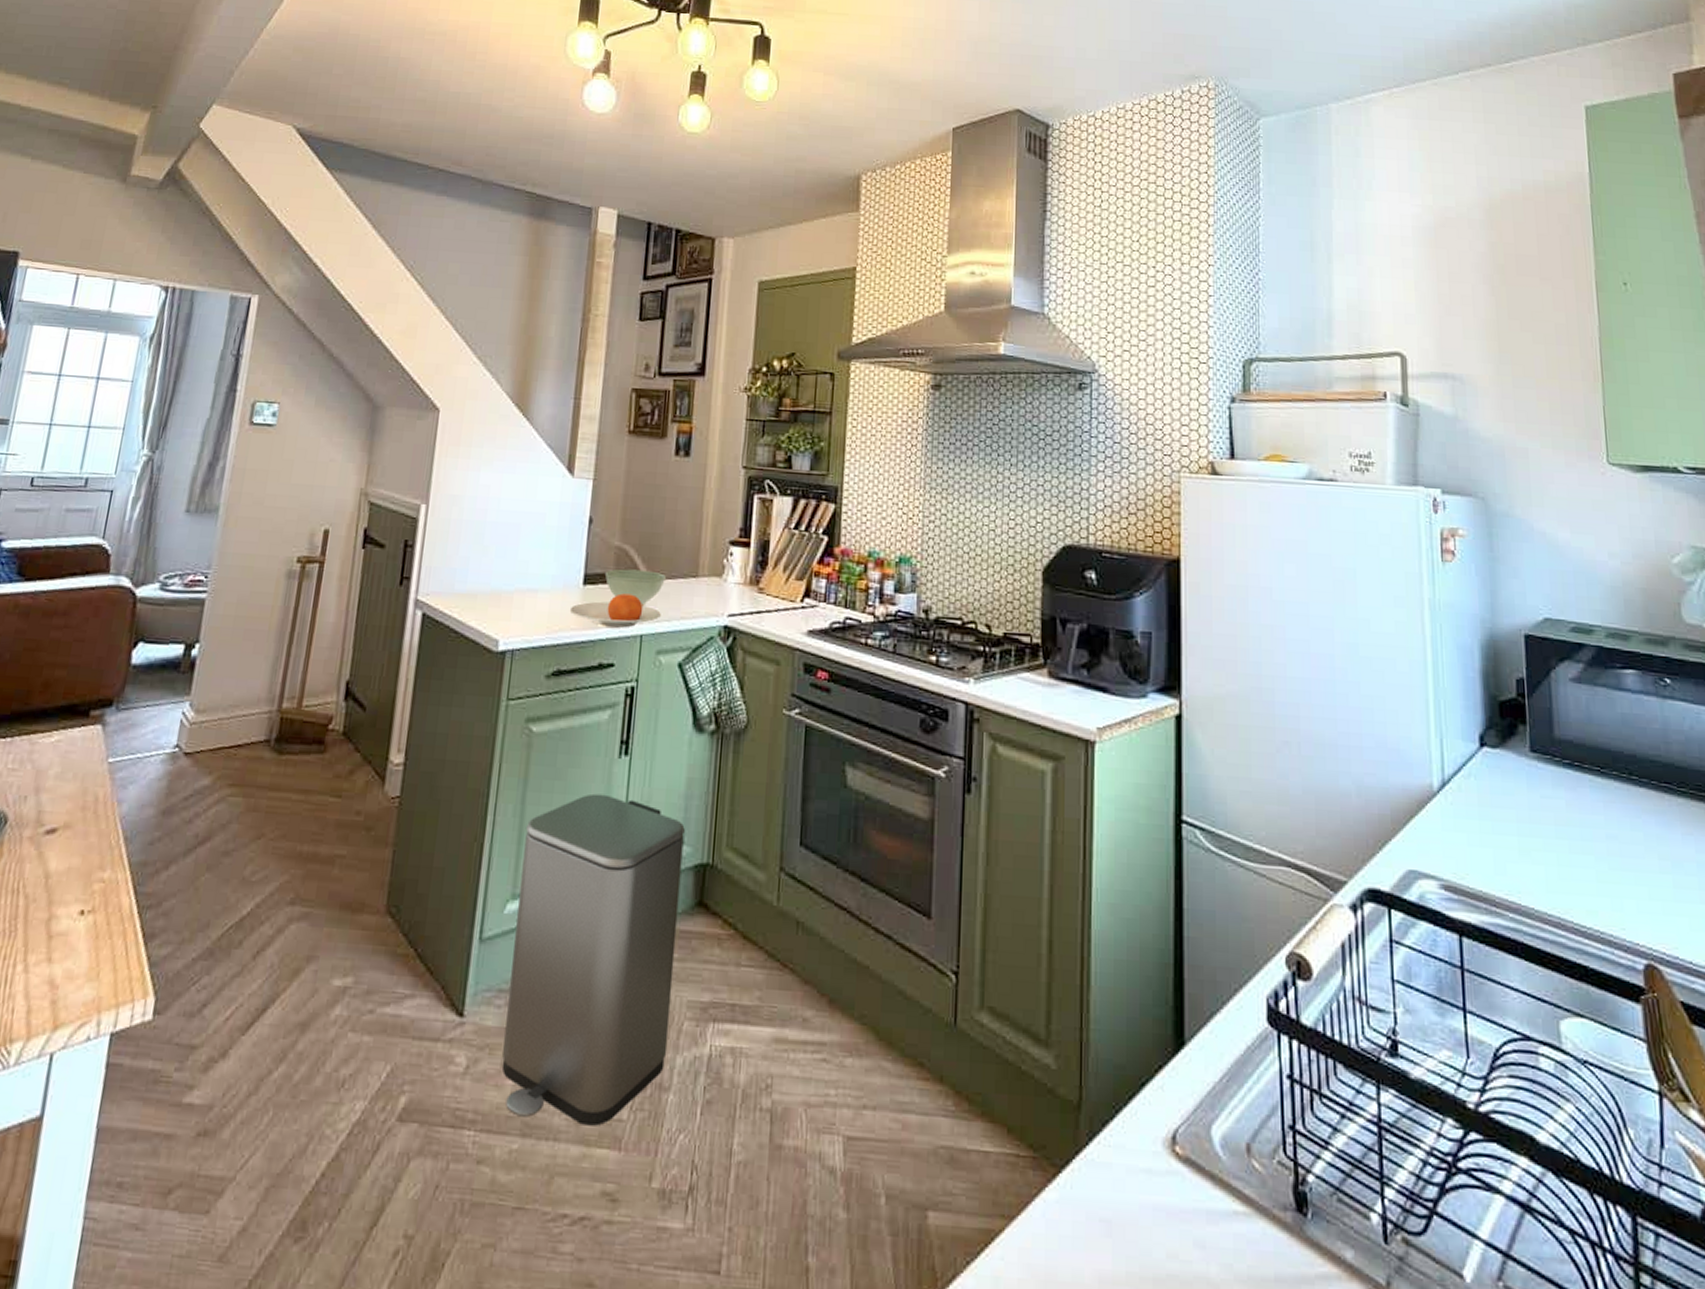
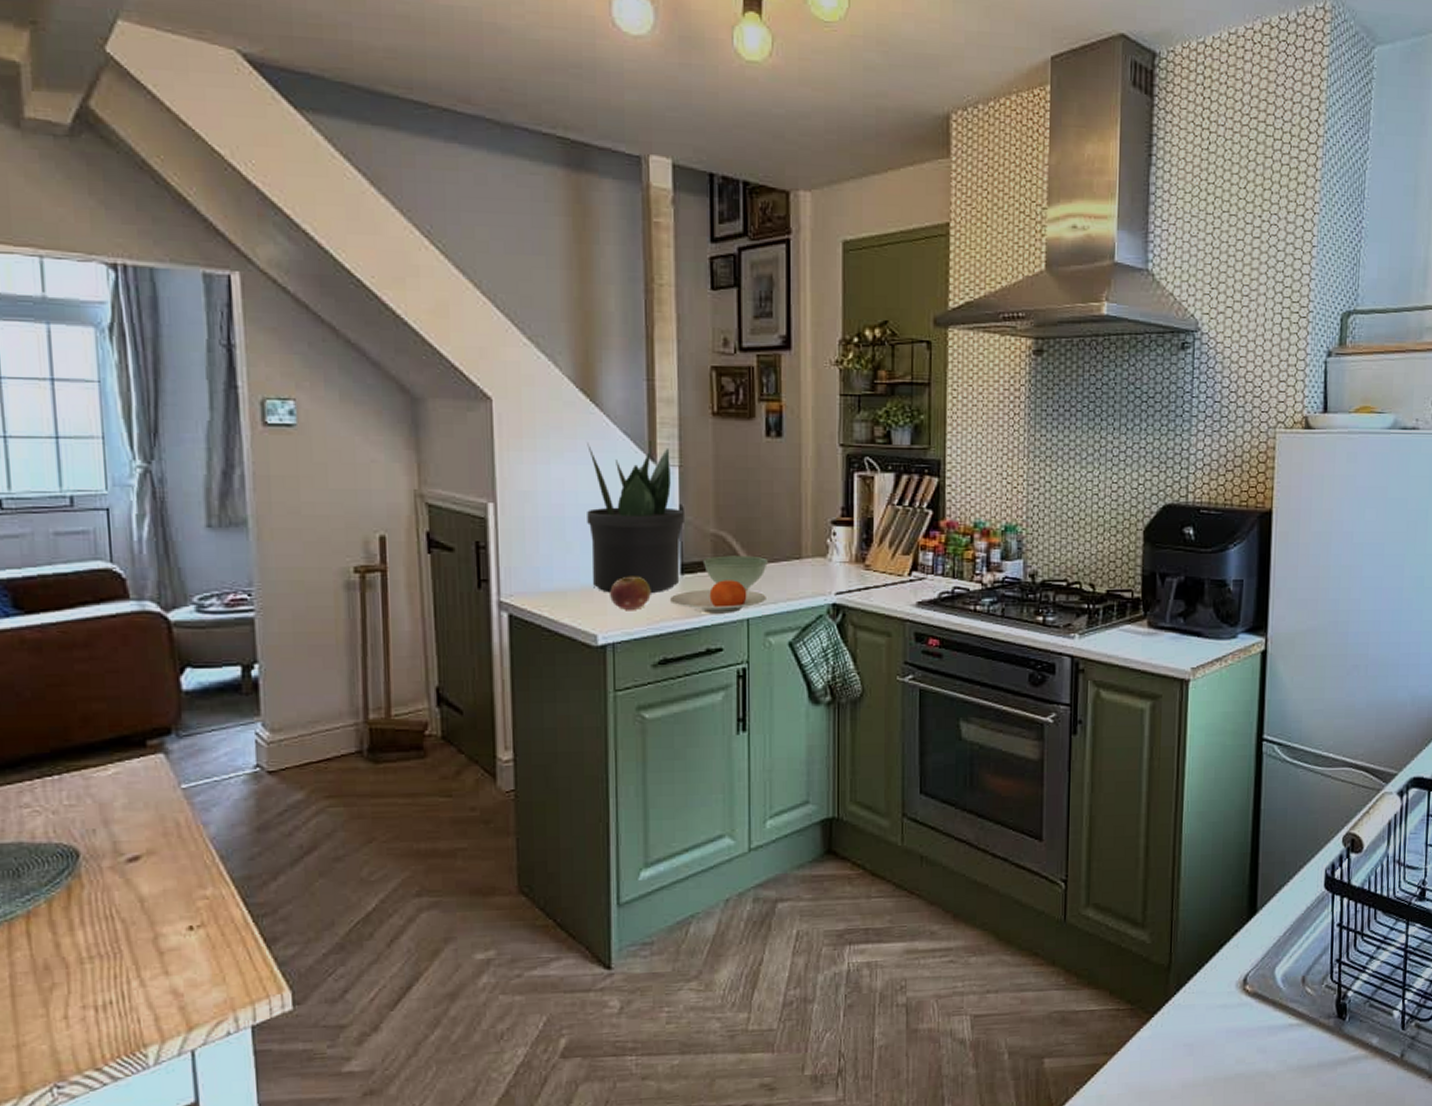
planter: none [501,454,594,602] -> present [587,443,686,593]
pedal bin: present [502,793,685,1126] -> none [651,768,809,1040]
fruit: none [515,583,554,617] -> present [610,576,651,610]

